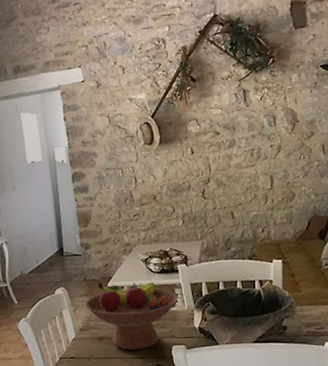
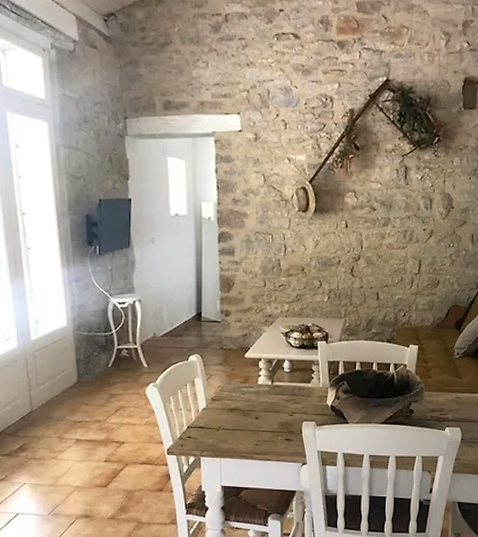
fruit bowl: present [85,281,178,350] -> none [220,351,315,424]

